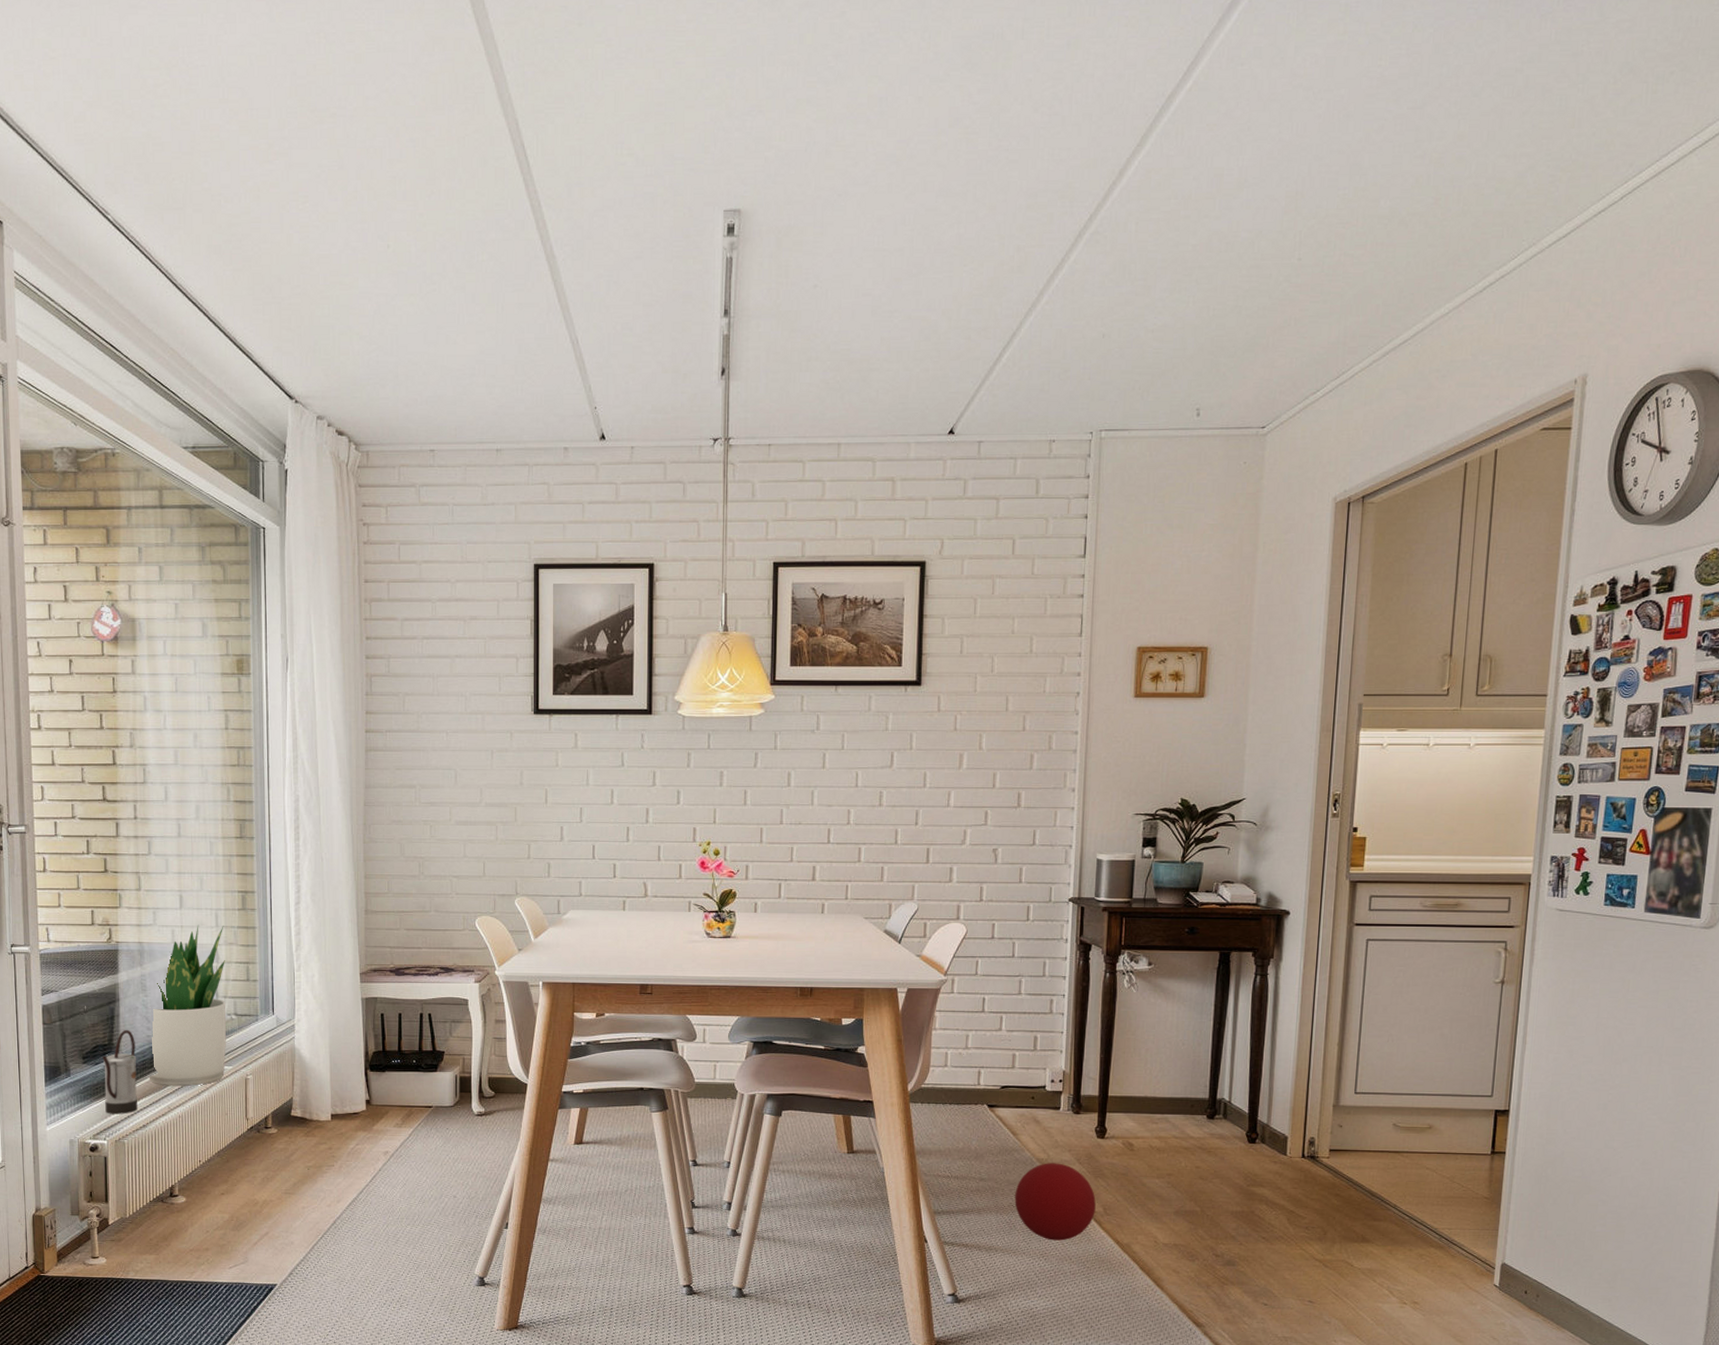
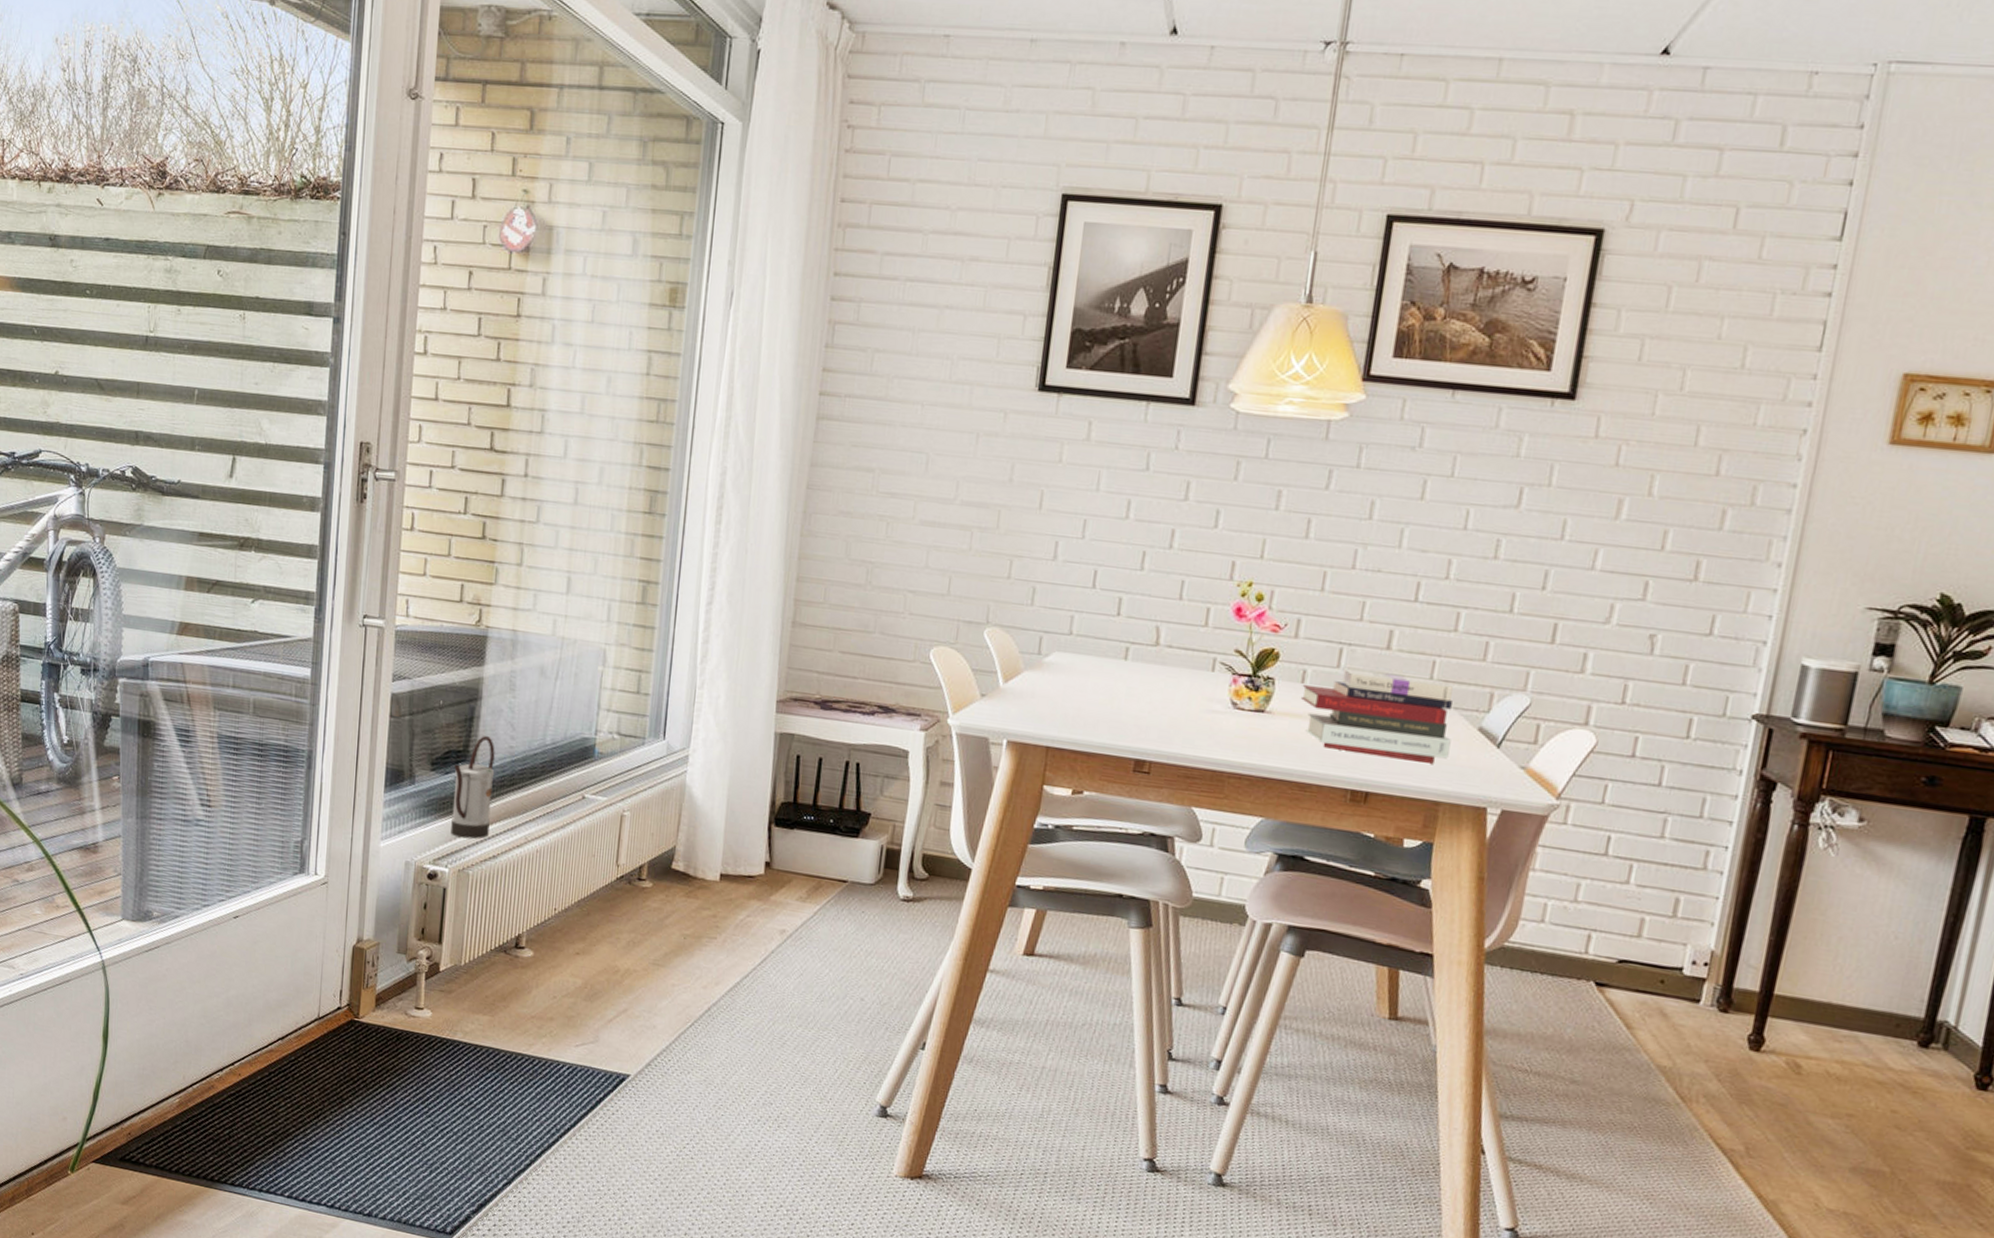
planter: present [149,924,226,1087] -> none [506,616,617,816]
books: none [755,898,866,961] -> present [1300,668,1453,764]
ball: present [1014,1163,1096,1241] -> none [1616,1072,1736,1182]

